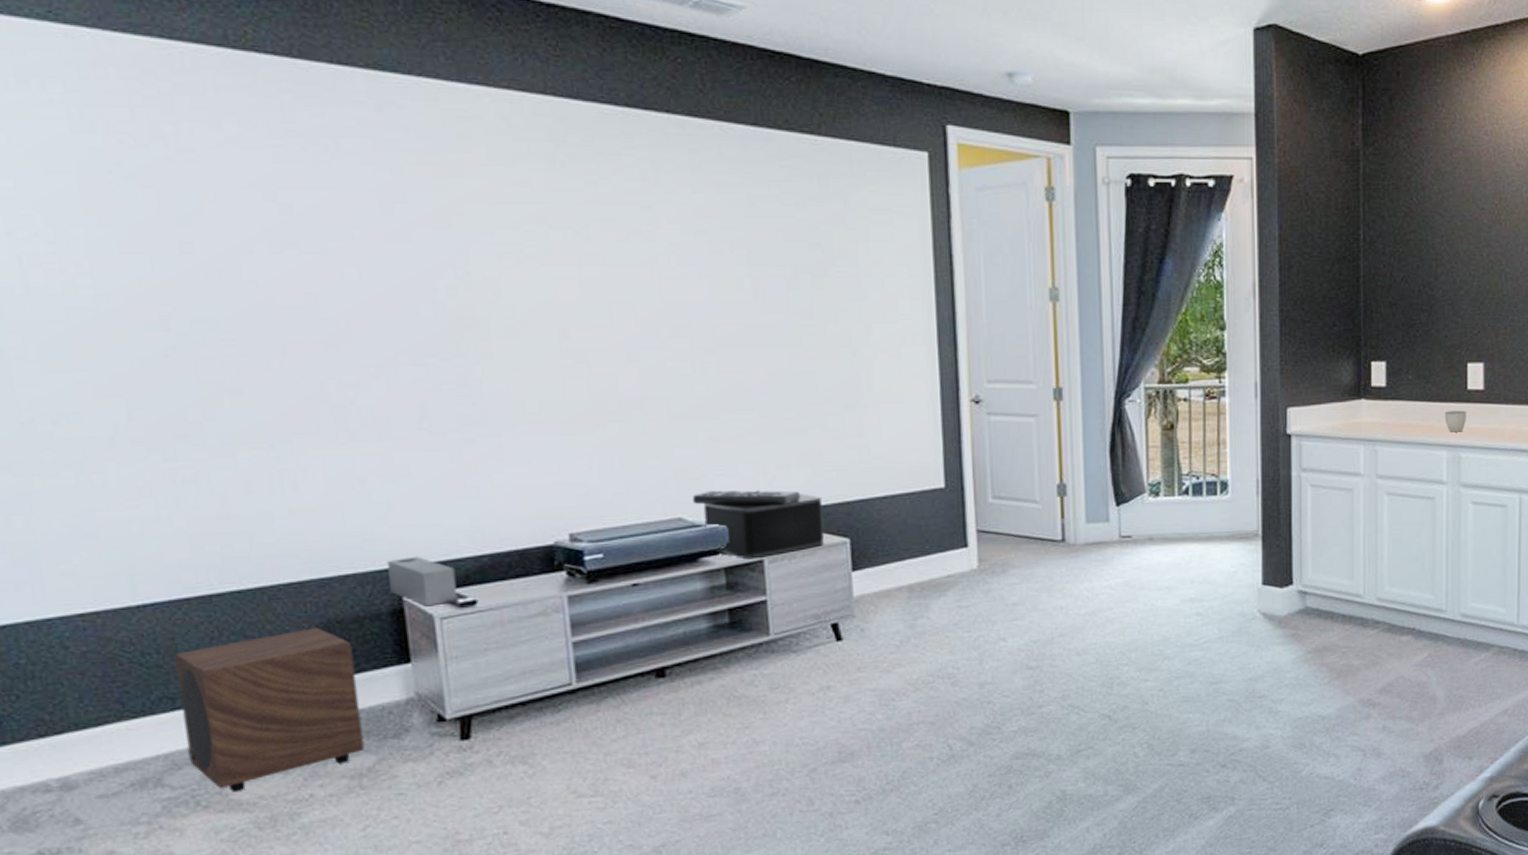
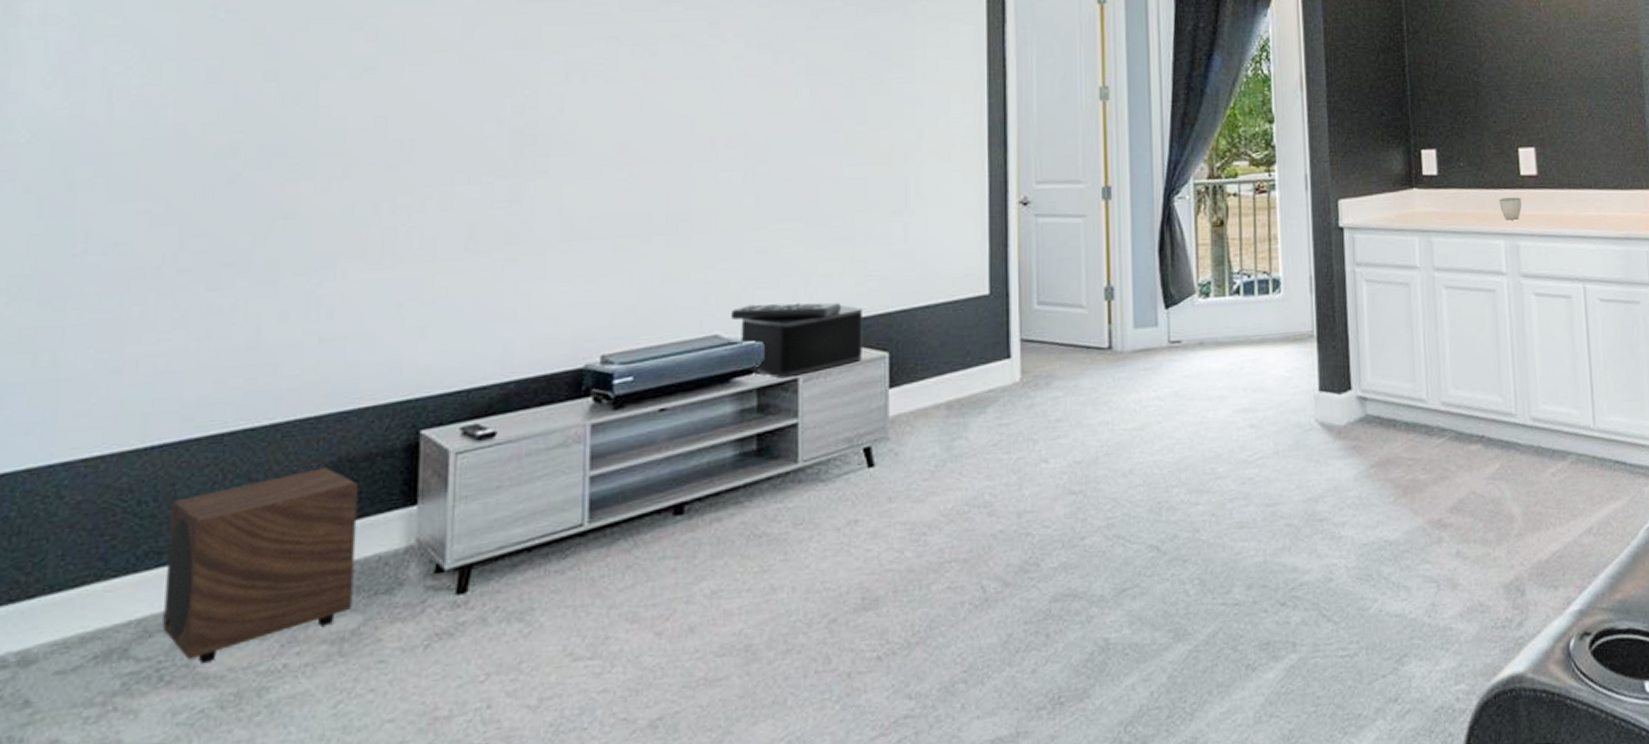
speaker: present [387,557,458,607] -> none [409,385,479,441]

